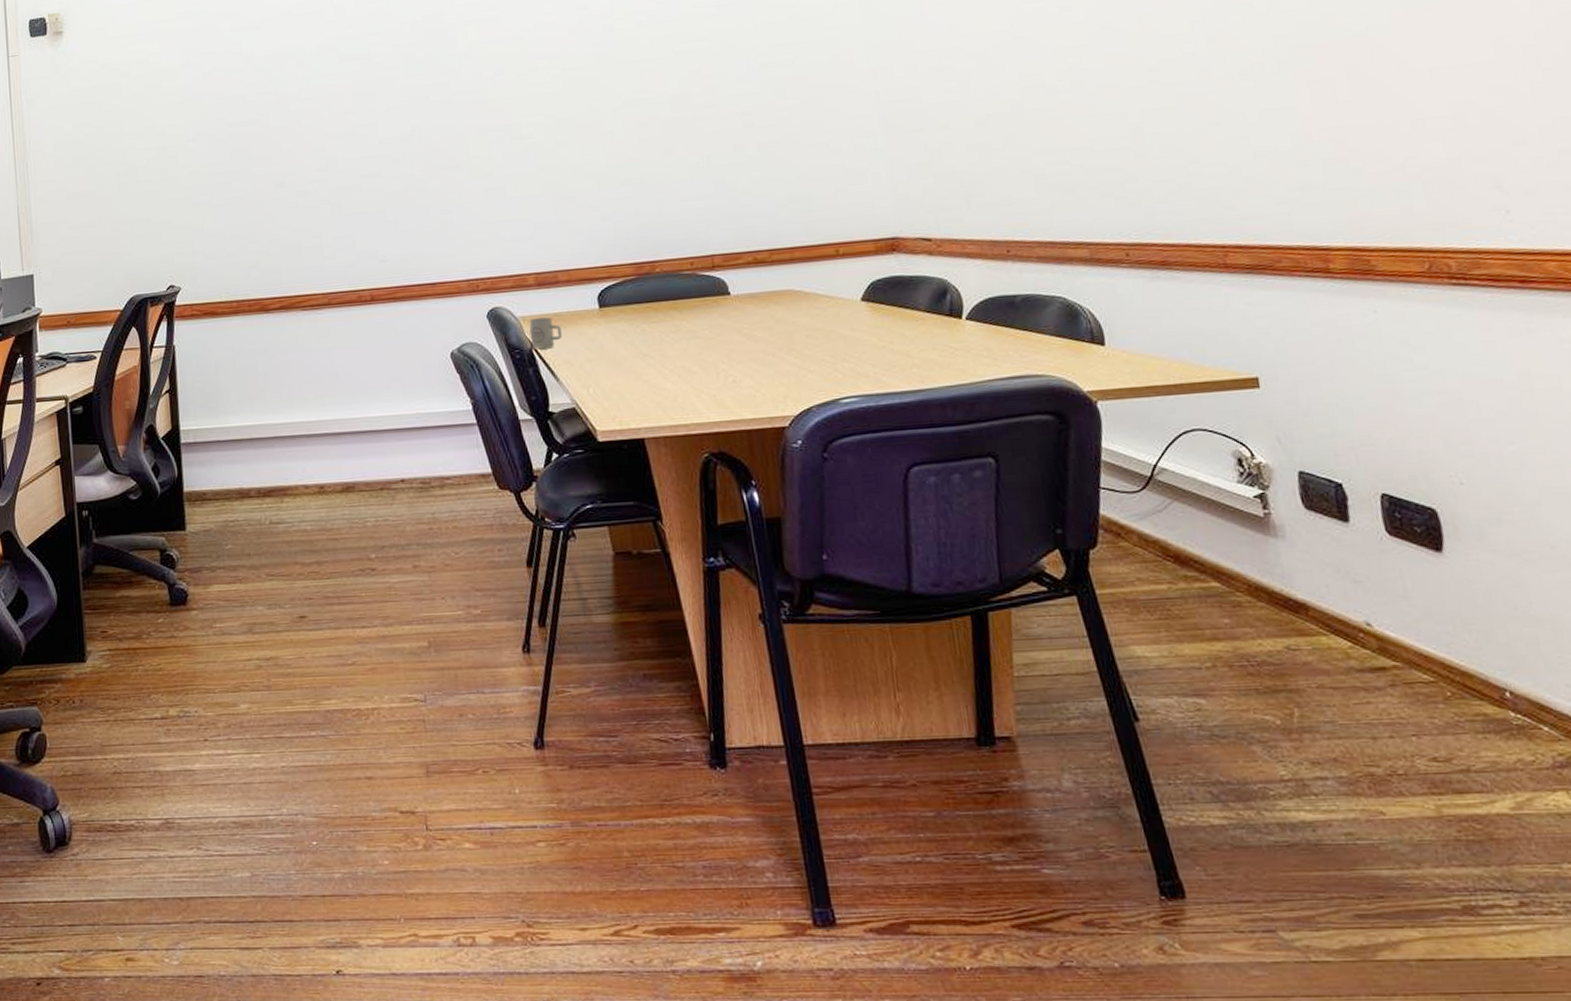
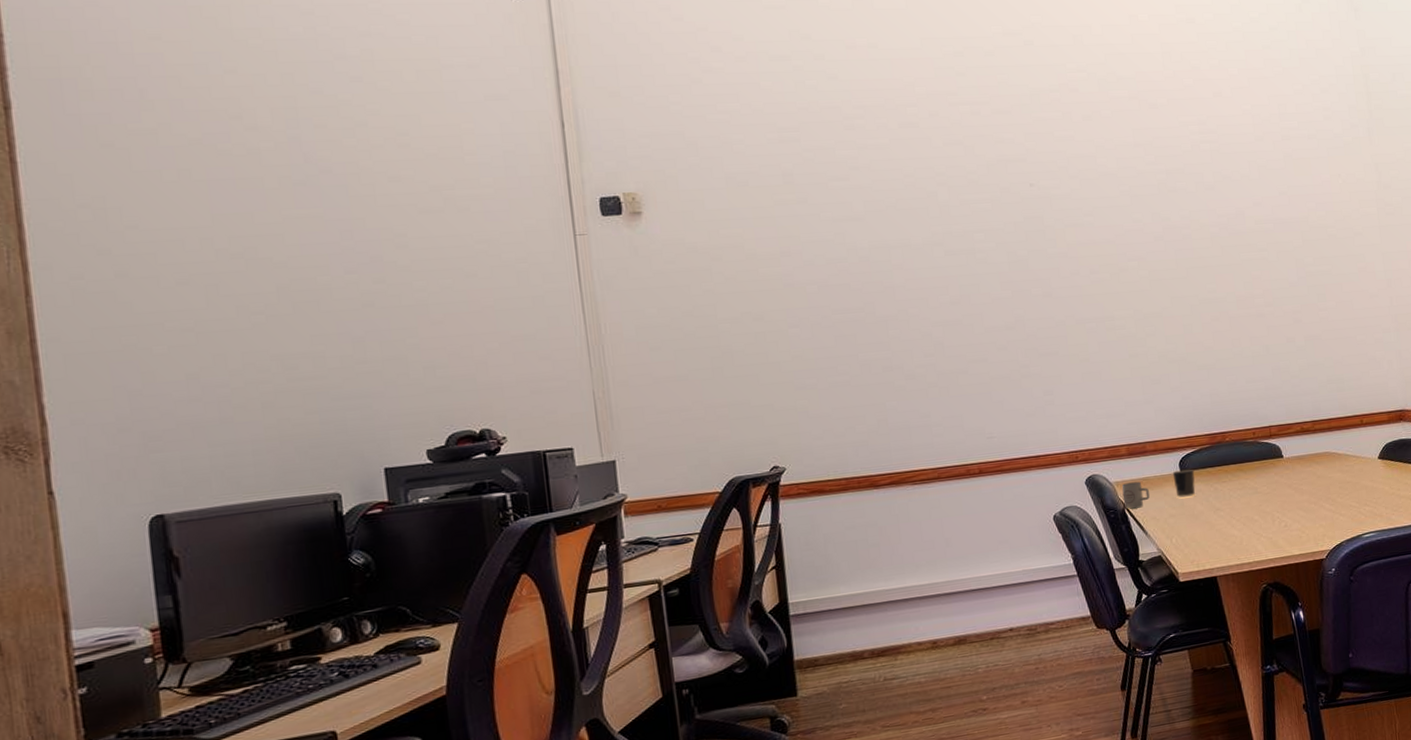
mug: none [589,304,618,340] -> present [1172,469,1196,498]

